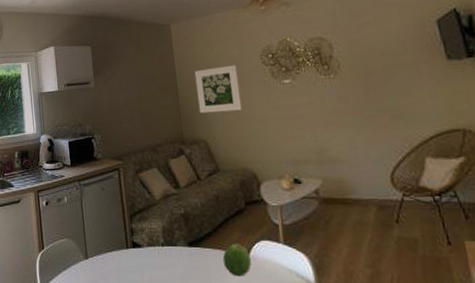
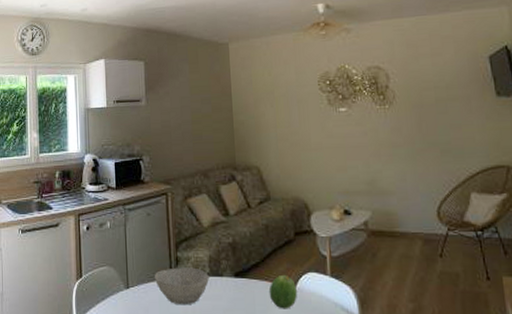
bowl: none [111,238,164,274] -> present [155,267,209,306]
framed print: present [194,64,242,114] -> none [250,89,297,139]

